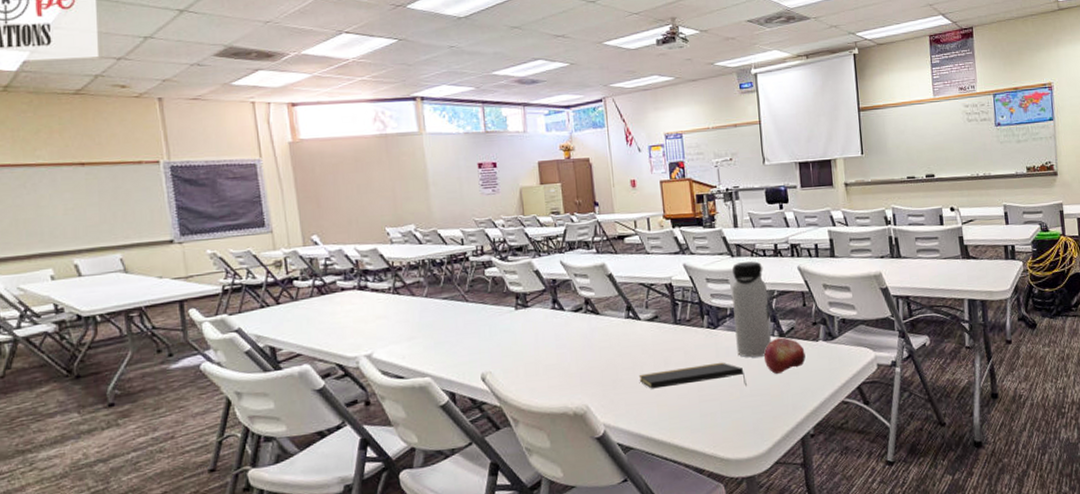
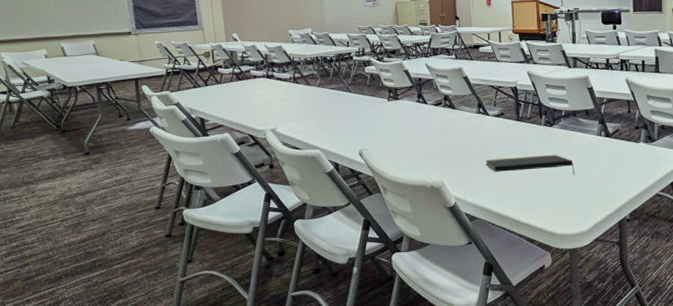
water bottle: present [732,261,771,358] -> none [567,72,598,152]
fruit: present [764,337,806,375] -> none [592,137,627,168]

